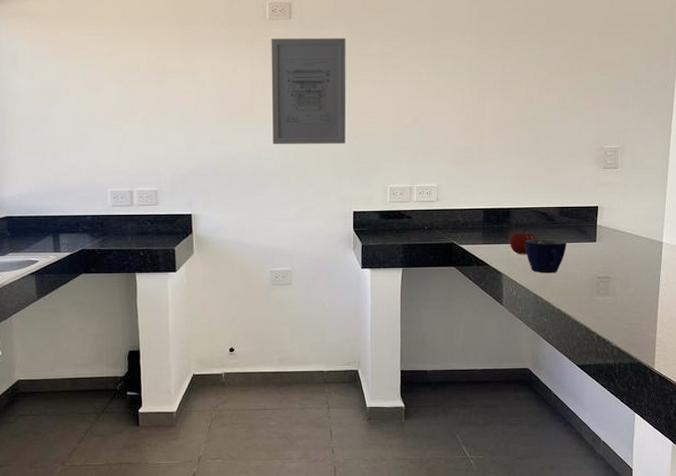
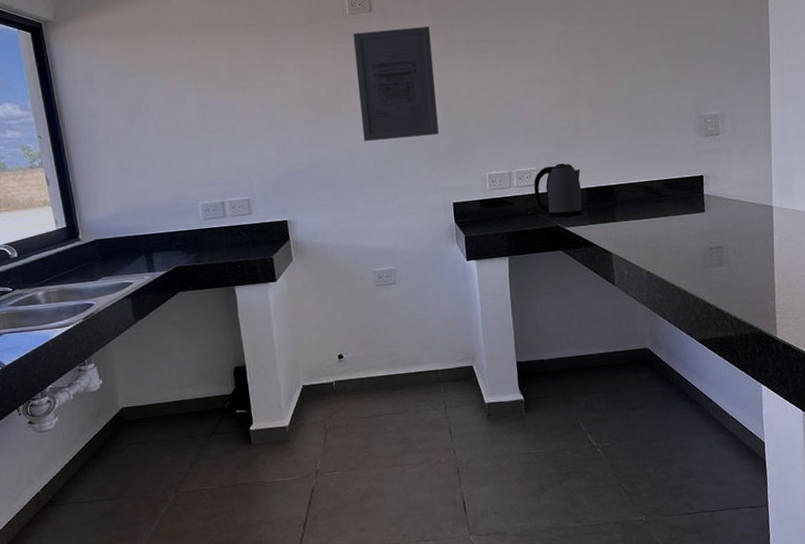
kettle: none [432,182,480,235] -> present [533,163,583,218]
fruit: present [509,229,536,255] -> none [615,205,643,233]
cup: present [525,239,567,273] -> none [632,213,675,249]

